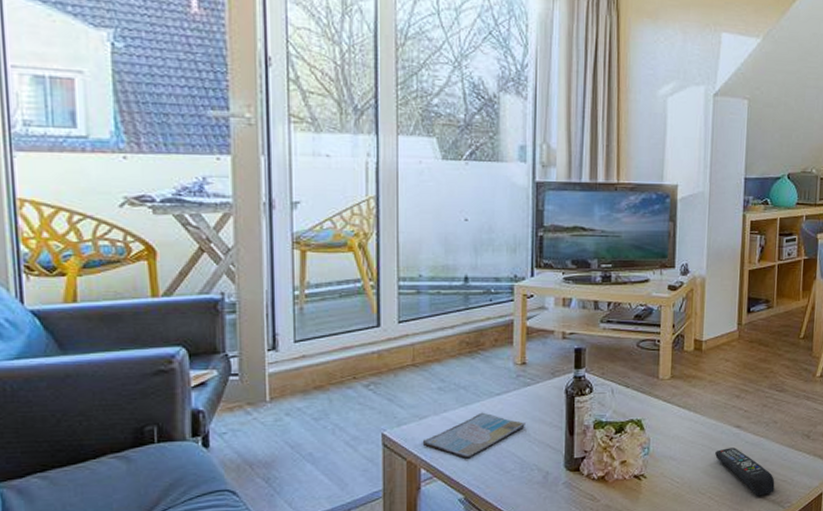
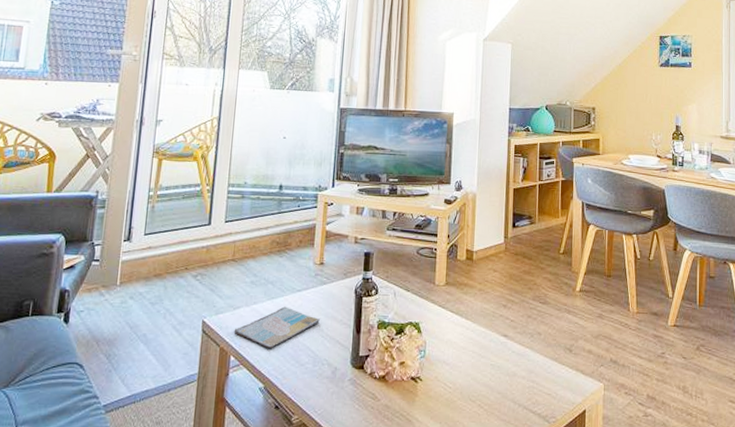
remote control: present [715,447,775,496] -> none [484,356,540,408]

